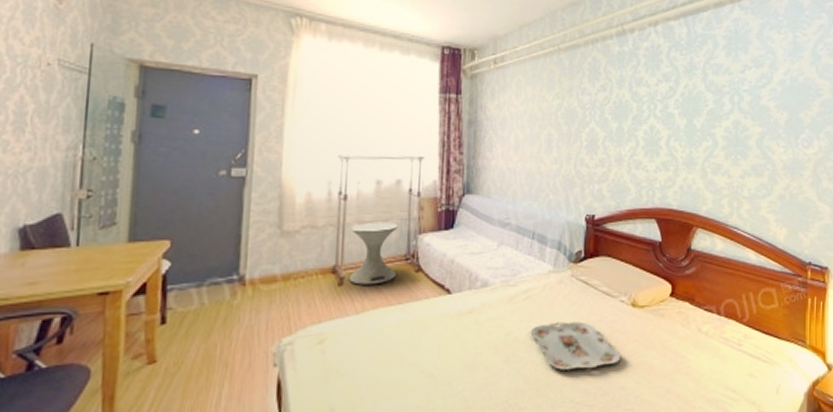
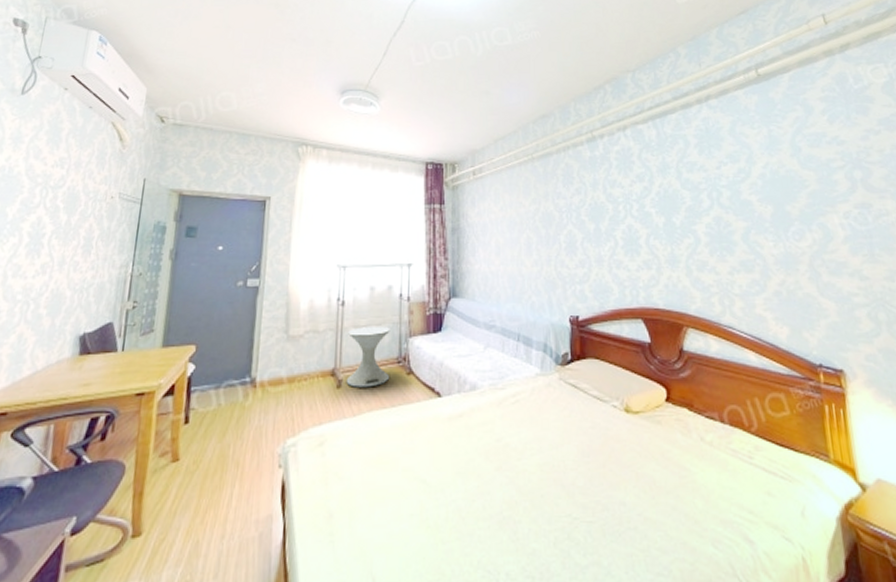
serving tray: present [530,321,621,370] -> none [521,428,619,480]

